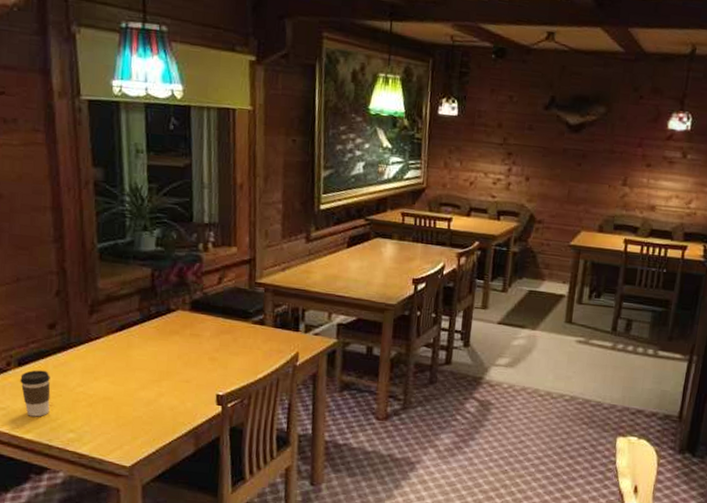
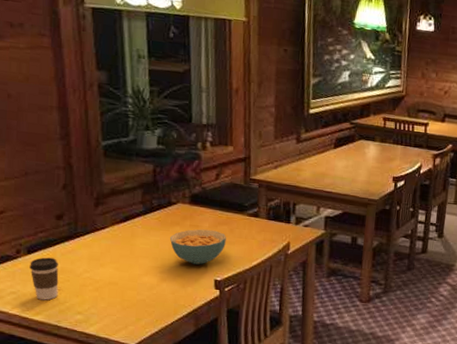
cereal bowl: none [168,338,229,378] -> present [169,229,226,265]

